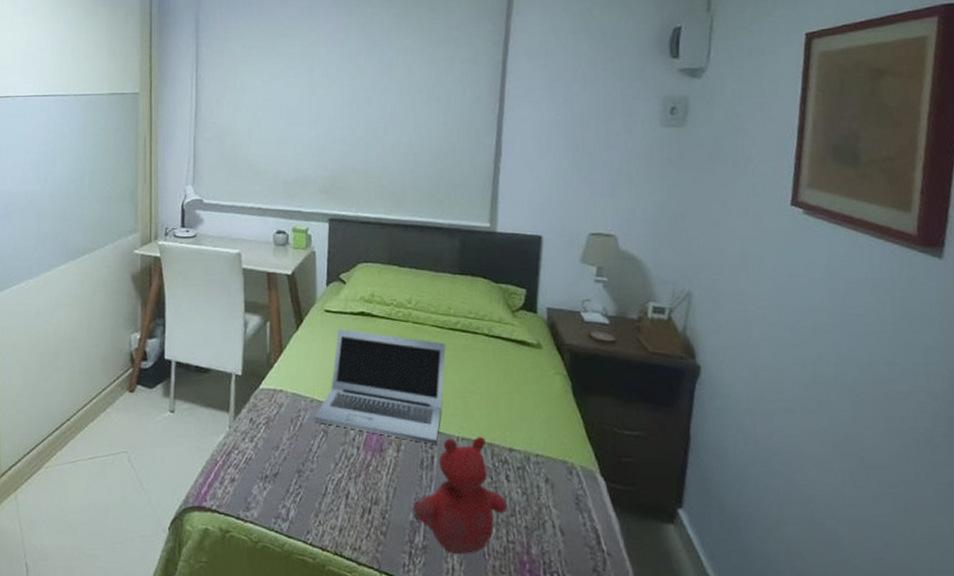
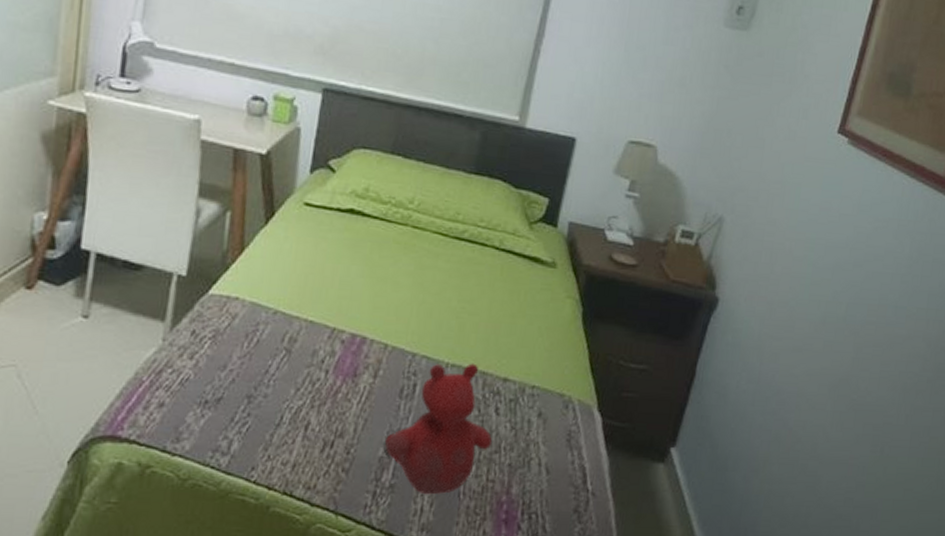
laptop: present [314,329,446,444] -> none [275,227,448,371]

